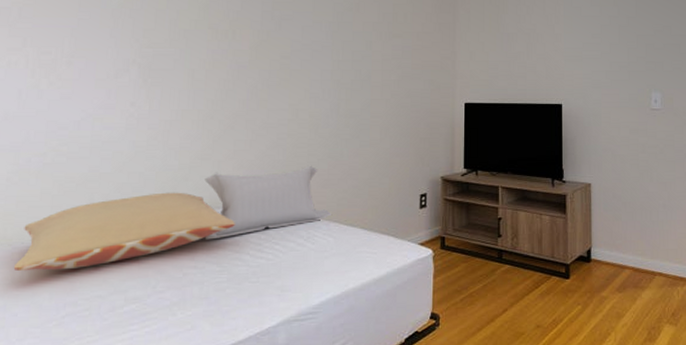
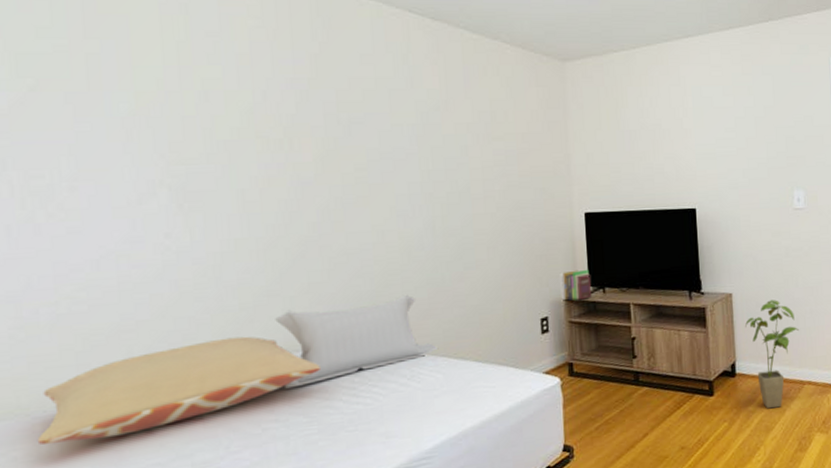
books: none [439,153,466,181] -> present [559,269,593,301]
house plant: none [602,192,652,296] -> present [745,300,799,409]

